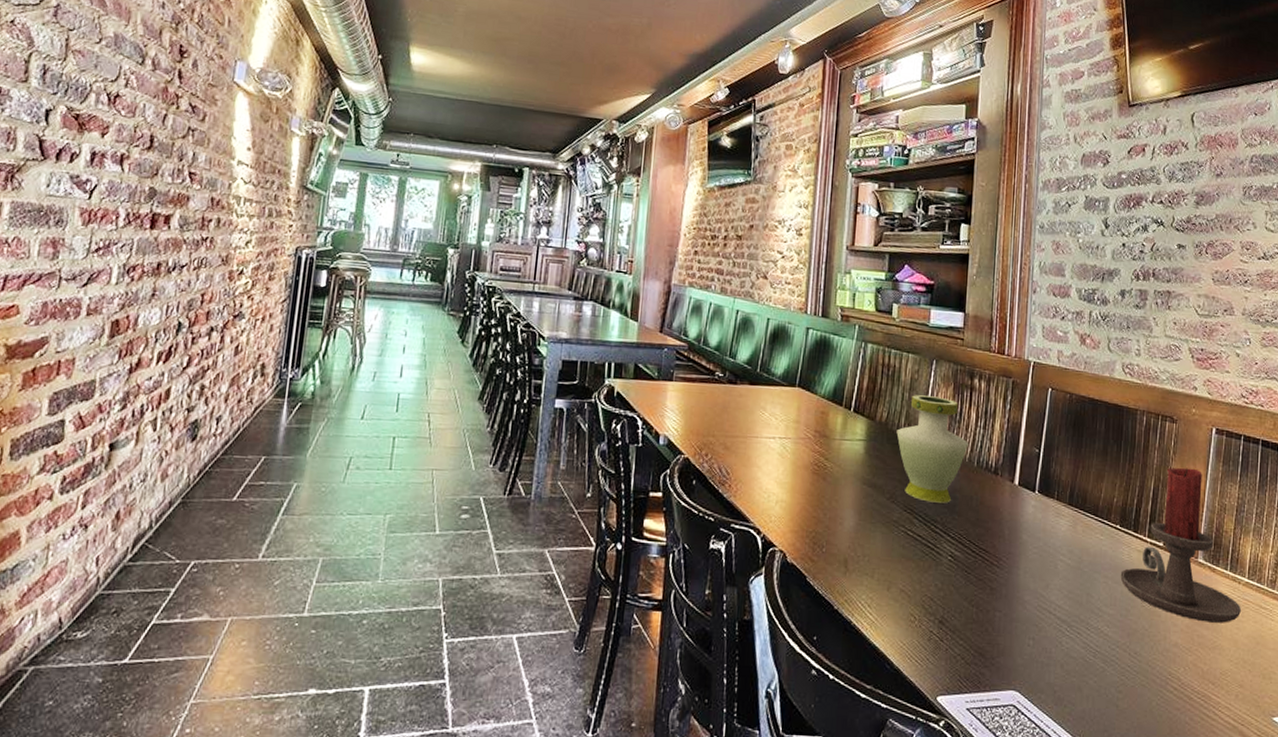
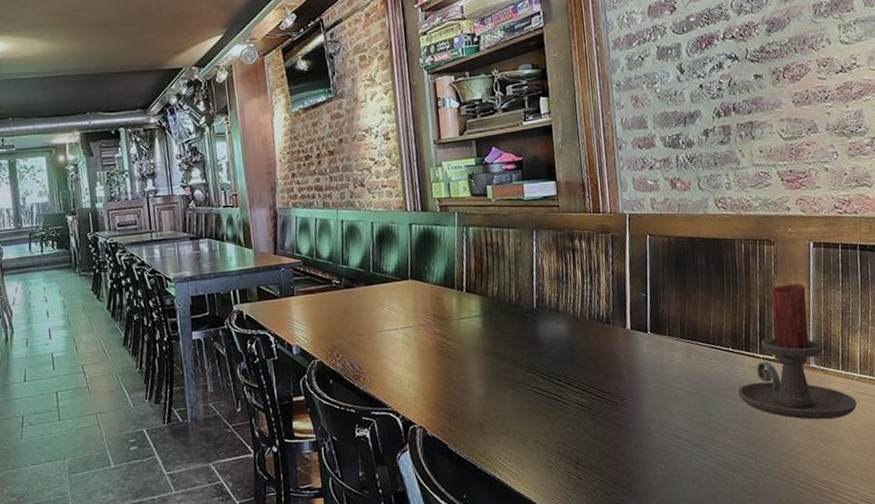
vase: present [896,395,968,503] -> none [509,263,578,360]

